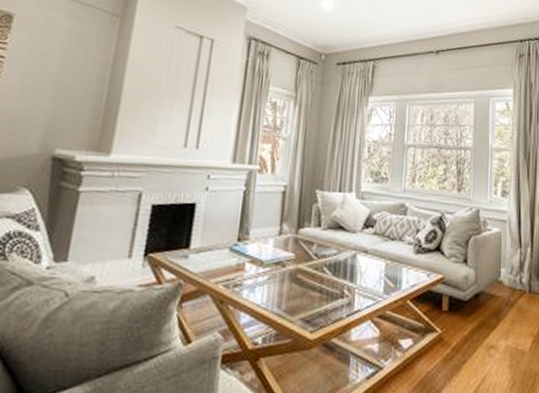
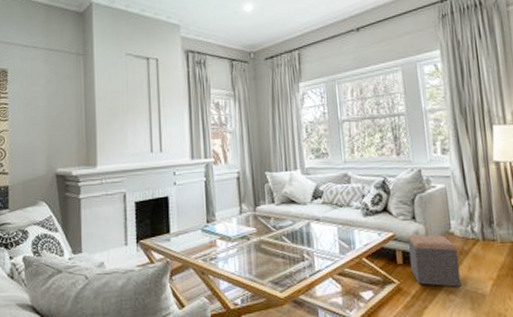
footstool: none [455,279,504,341] -> present [407,234,462,287]

